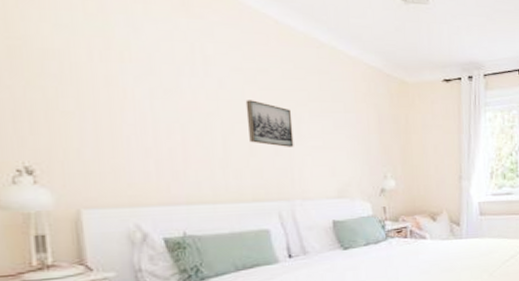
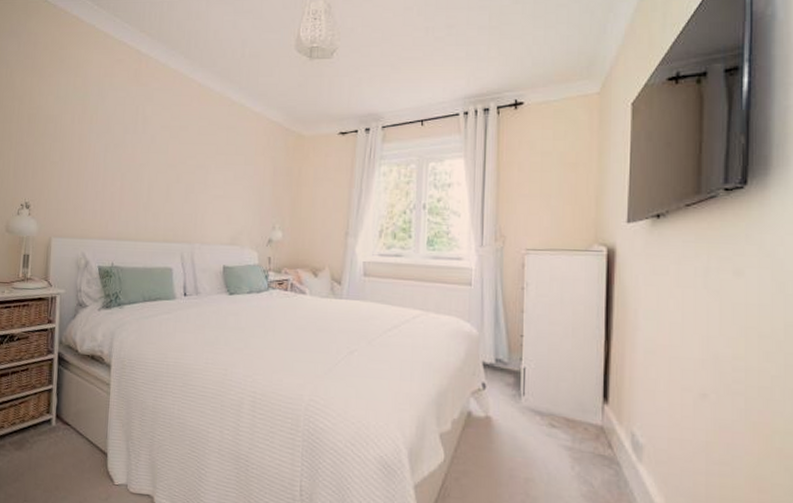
wall art: present [245,100,294,147] -> none [167,153,202,195]

